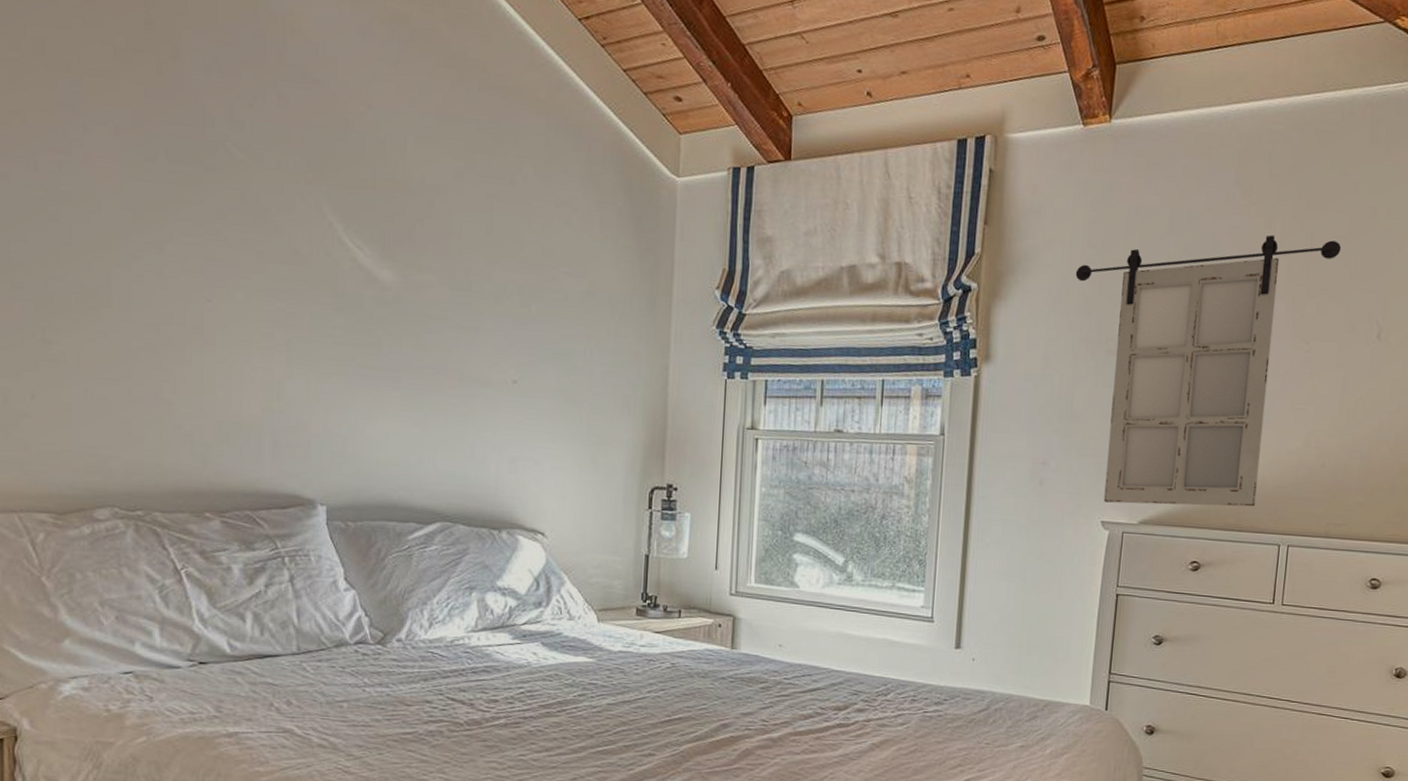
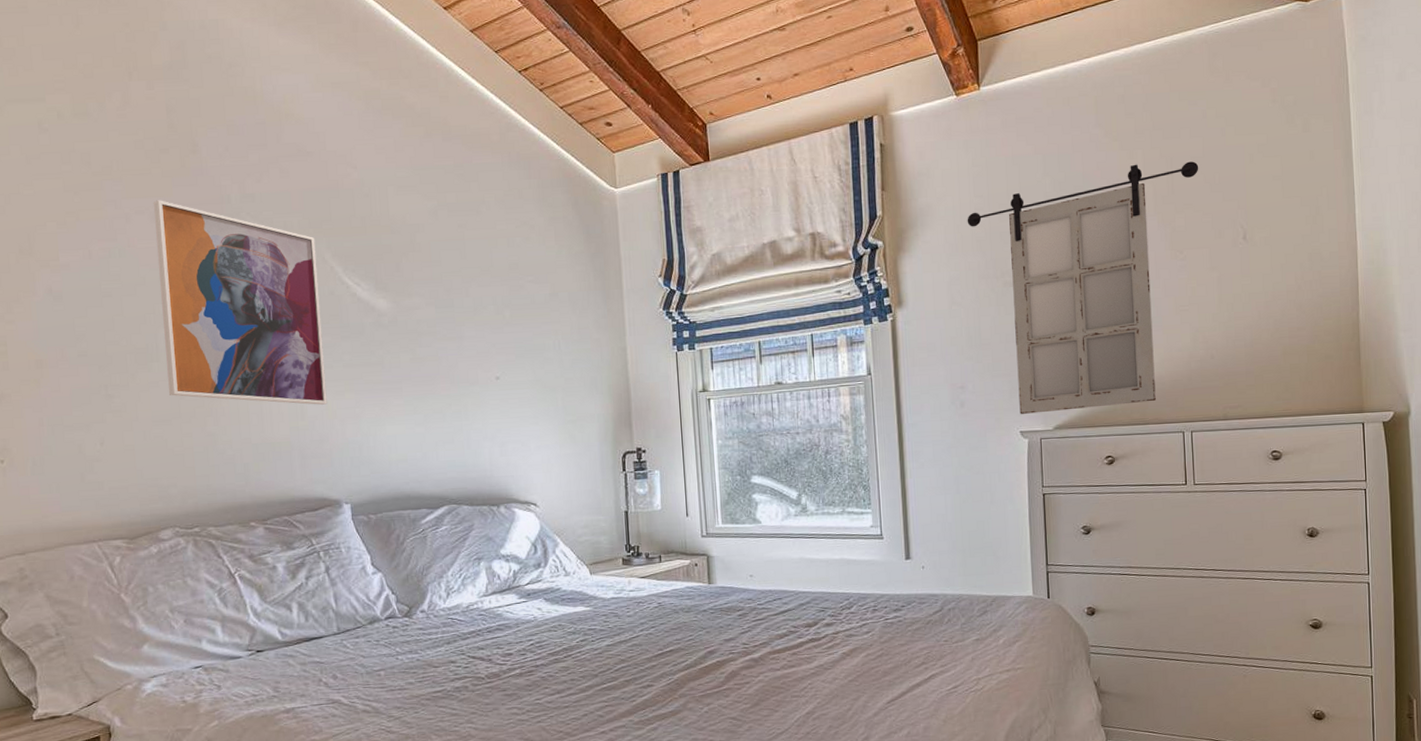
wall art: none [118,111,313,386] -> present [153,200,328,405]

